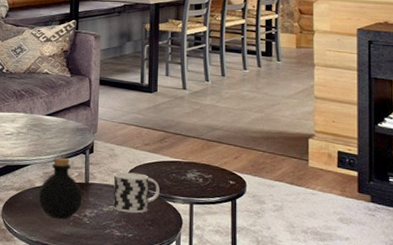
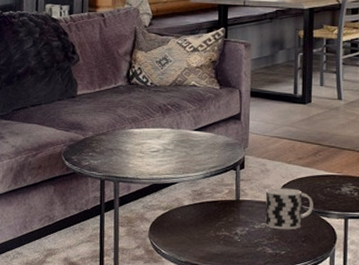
bottle: present [38,157,83,220] -> none [187,174,233,238]

